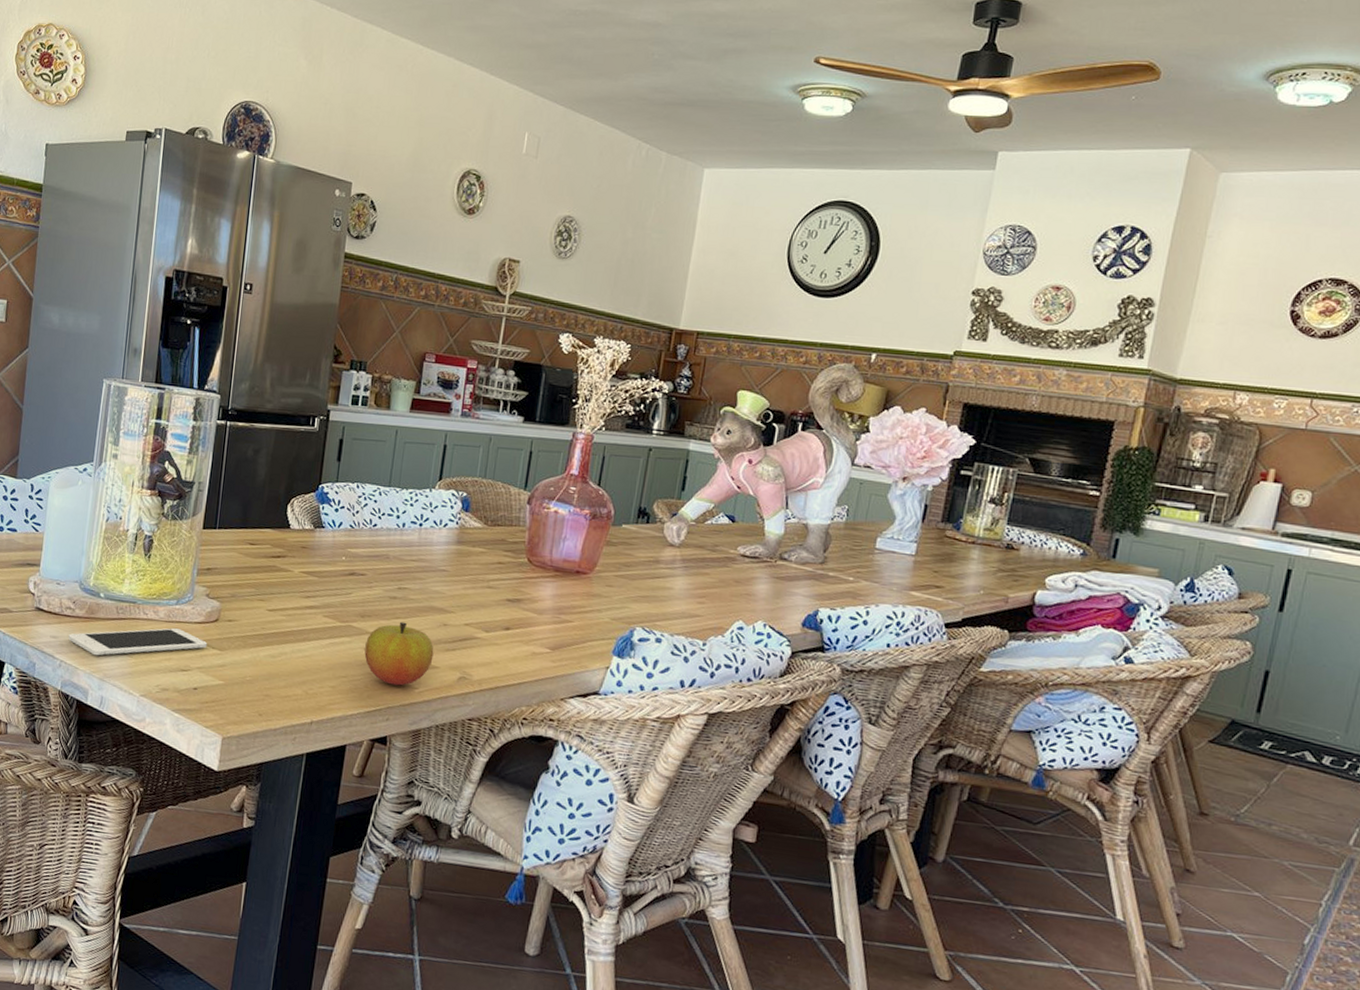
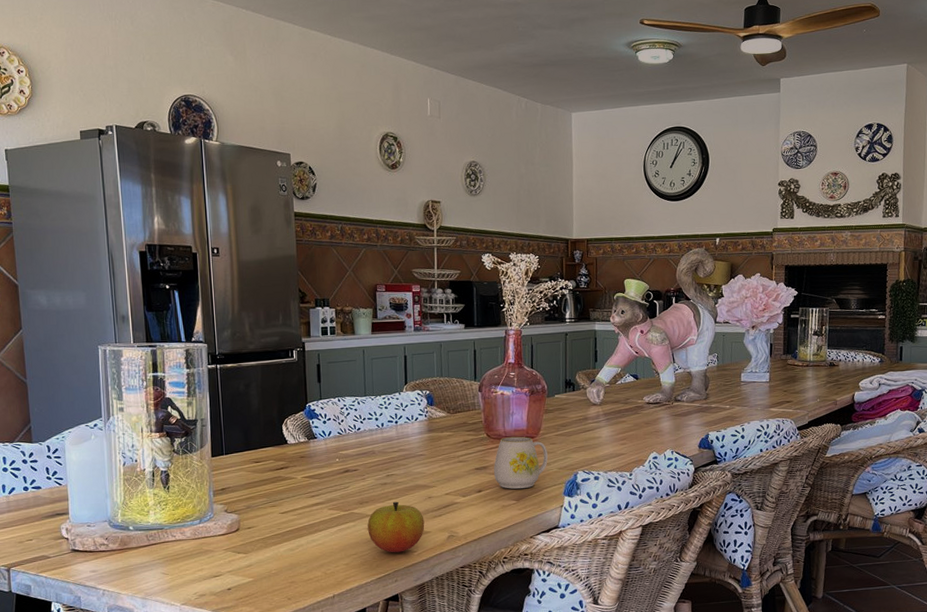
cell phone: present [68,628,208,656] -> none [107,543,233,580]
mug: none [528,567,601,636] -> present [494,436,548,489]

